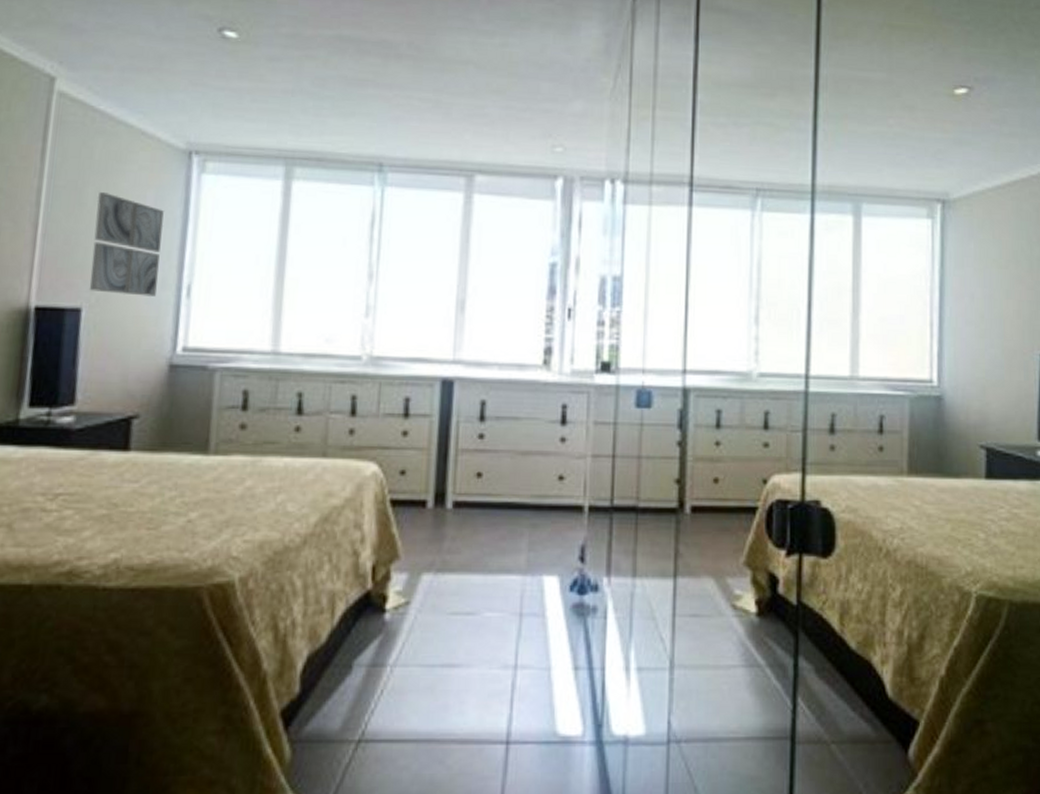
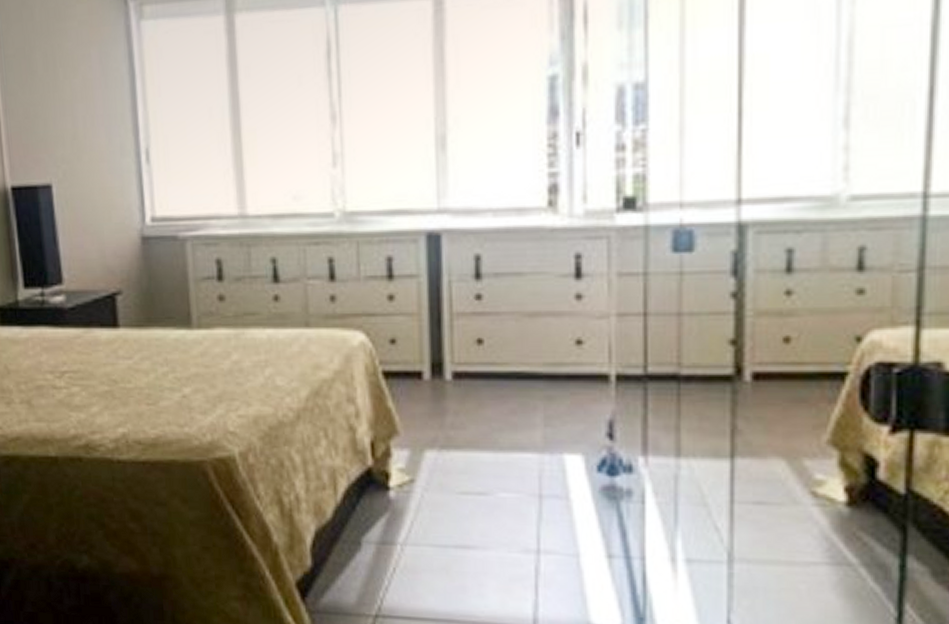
wall art: present [89,192,164,297] -> none [46,56,117,166]

